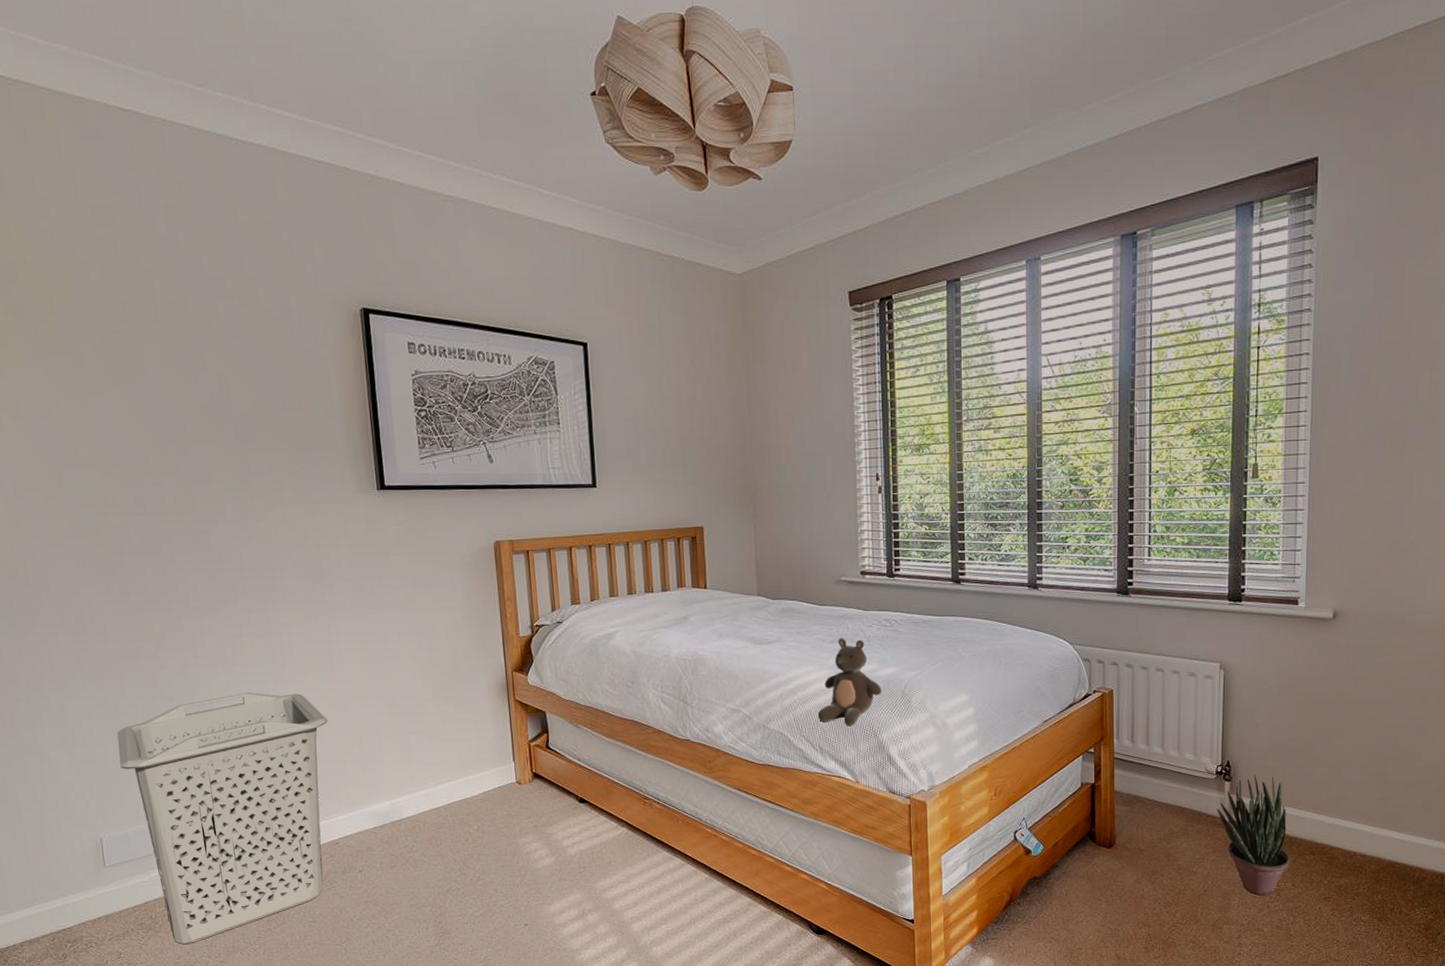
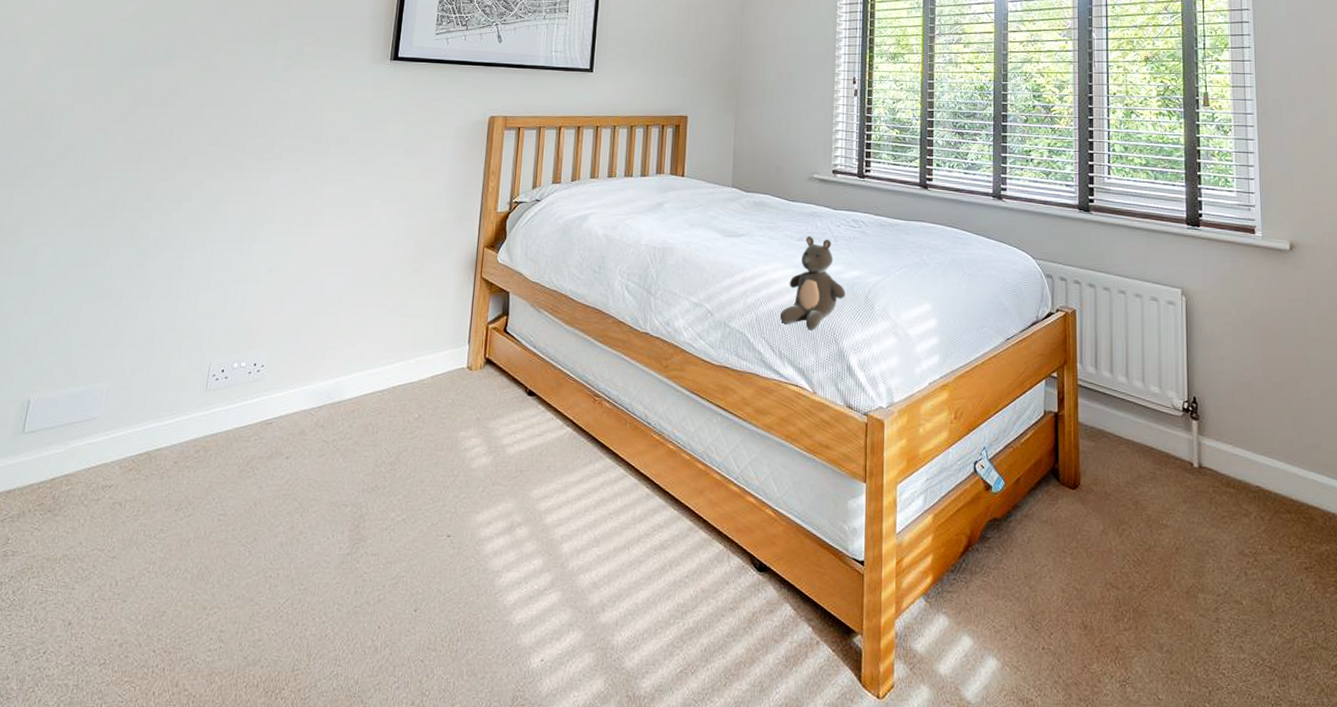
laundry basket: present [117,692,328,945] -> none [70,251,292,533]
potted plant: present [1217,775,1290,896] -> none [1185,415,1265,560]

